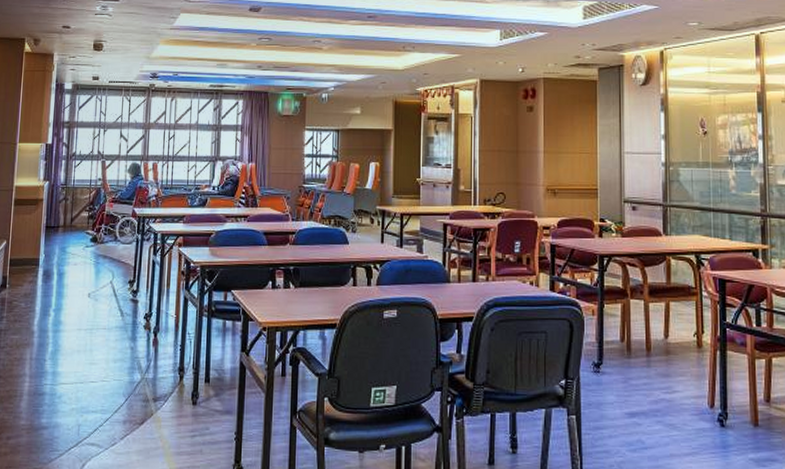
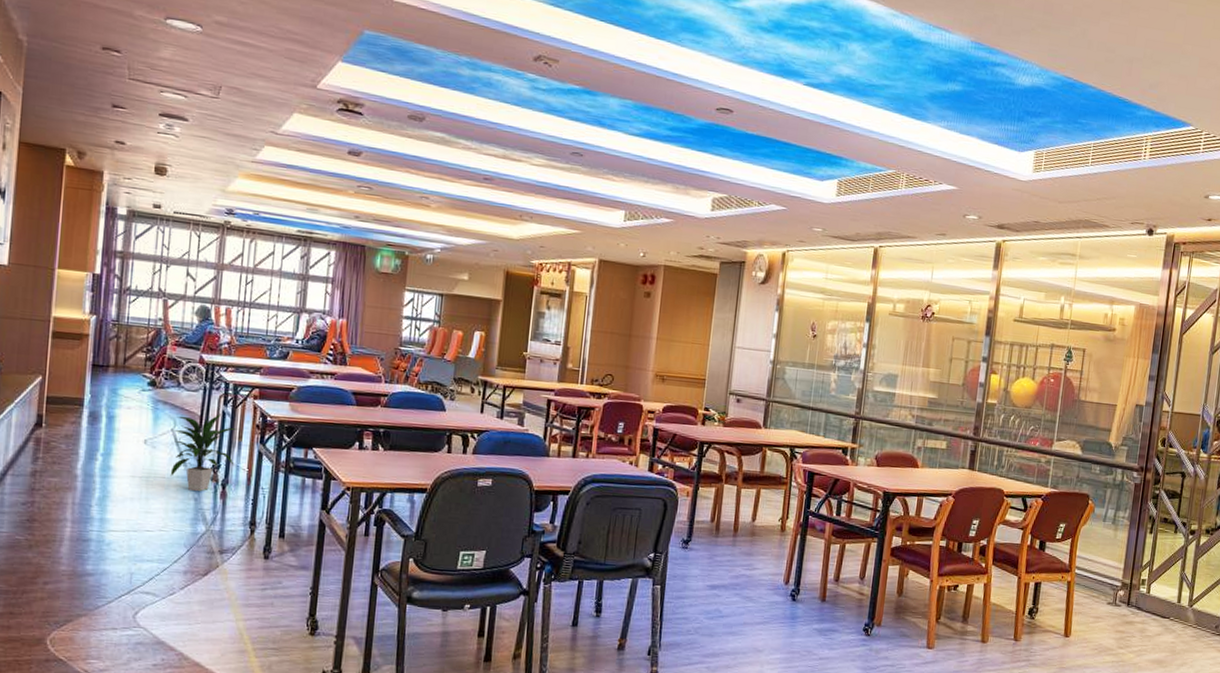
indoor plant: none [110,263,167,340] -> present [170,413,239,491]

